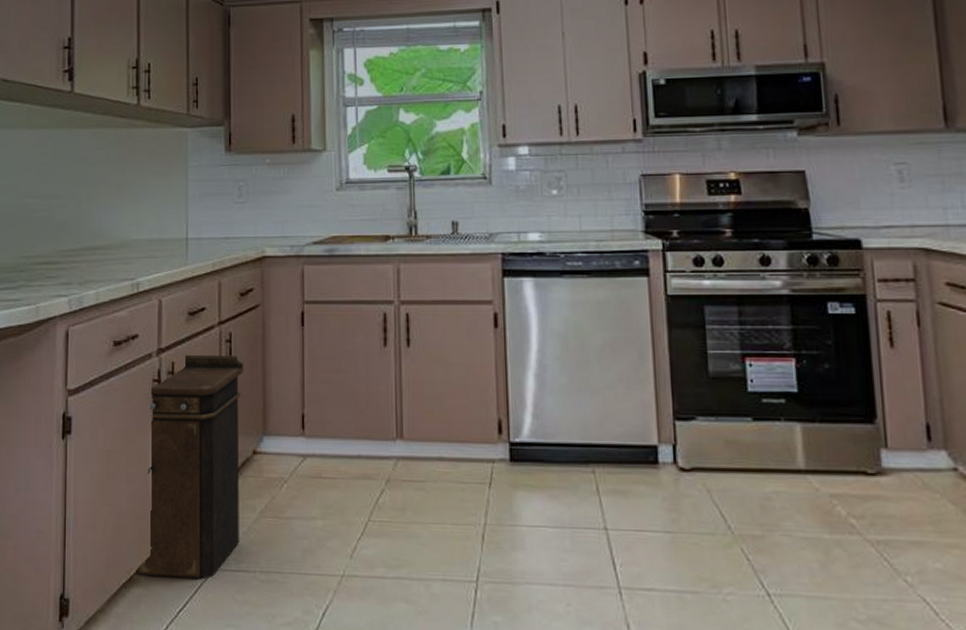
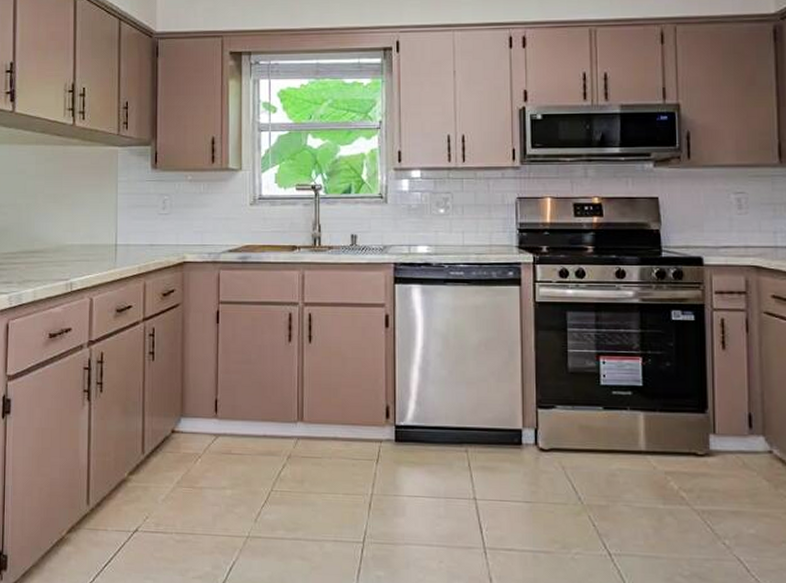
trash bin: present [132,354,244,580] -> none [63,346,165,540]

